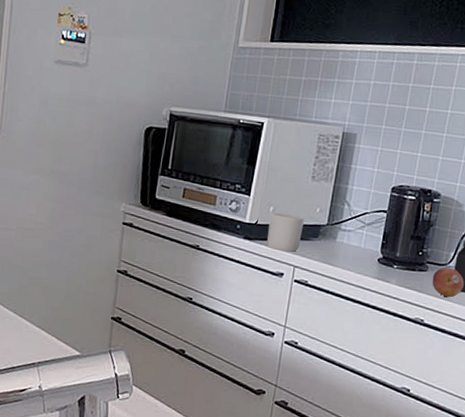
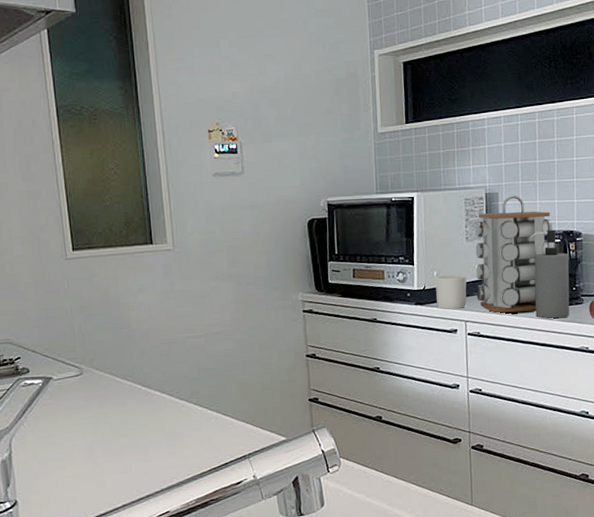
spice rack: none [311,139,410,270] -> present [475,195,553,314]
soap dispenser: none [372,184,422,283] -> present [529,230,570,319]

